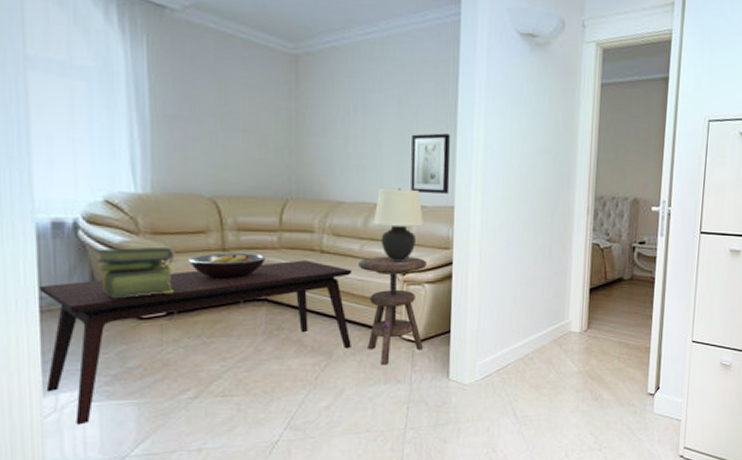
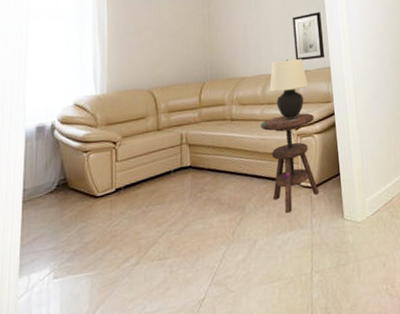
coffee table: present [39,260,352,425] -> none [21,128,260,302]
stack of books: present [96,246,174,299] -> none [66,134,122,183]
fruit bowl: present [189,253,267,279] -> none [133,129,191,155]

